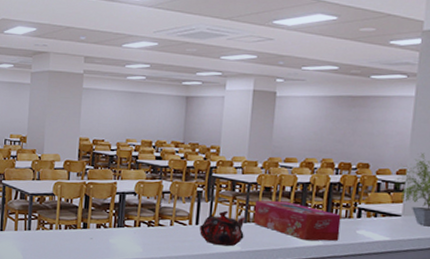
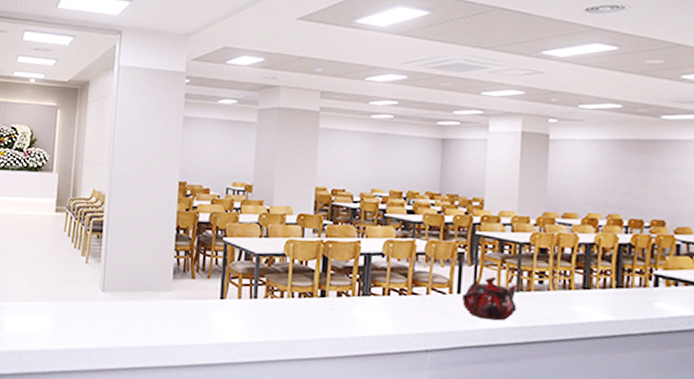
tissue box: present [253,200,341,241] -> none [527,264,634,316]

